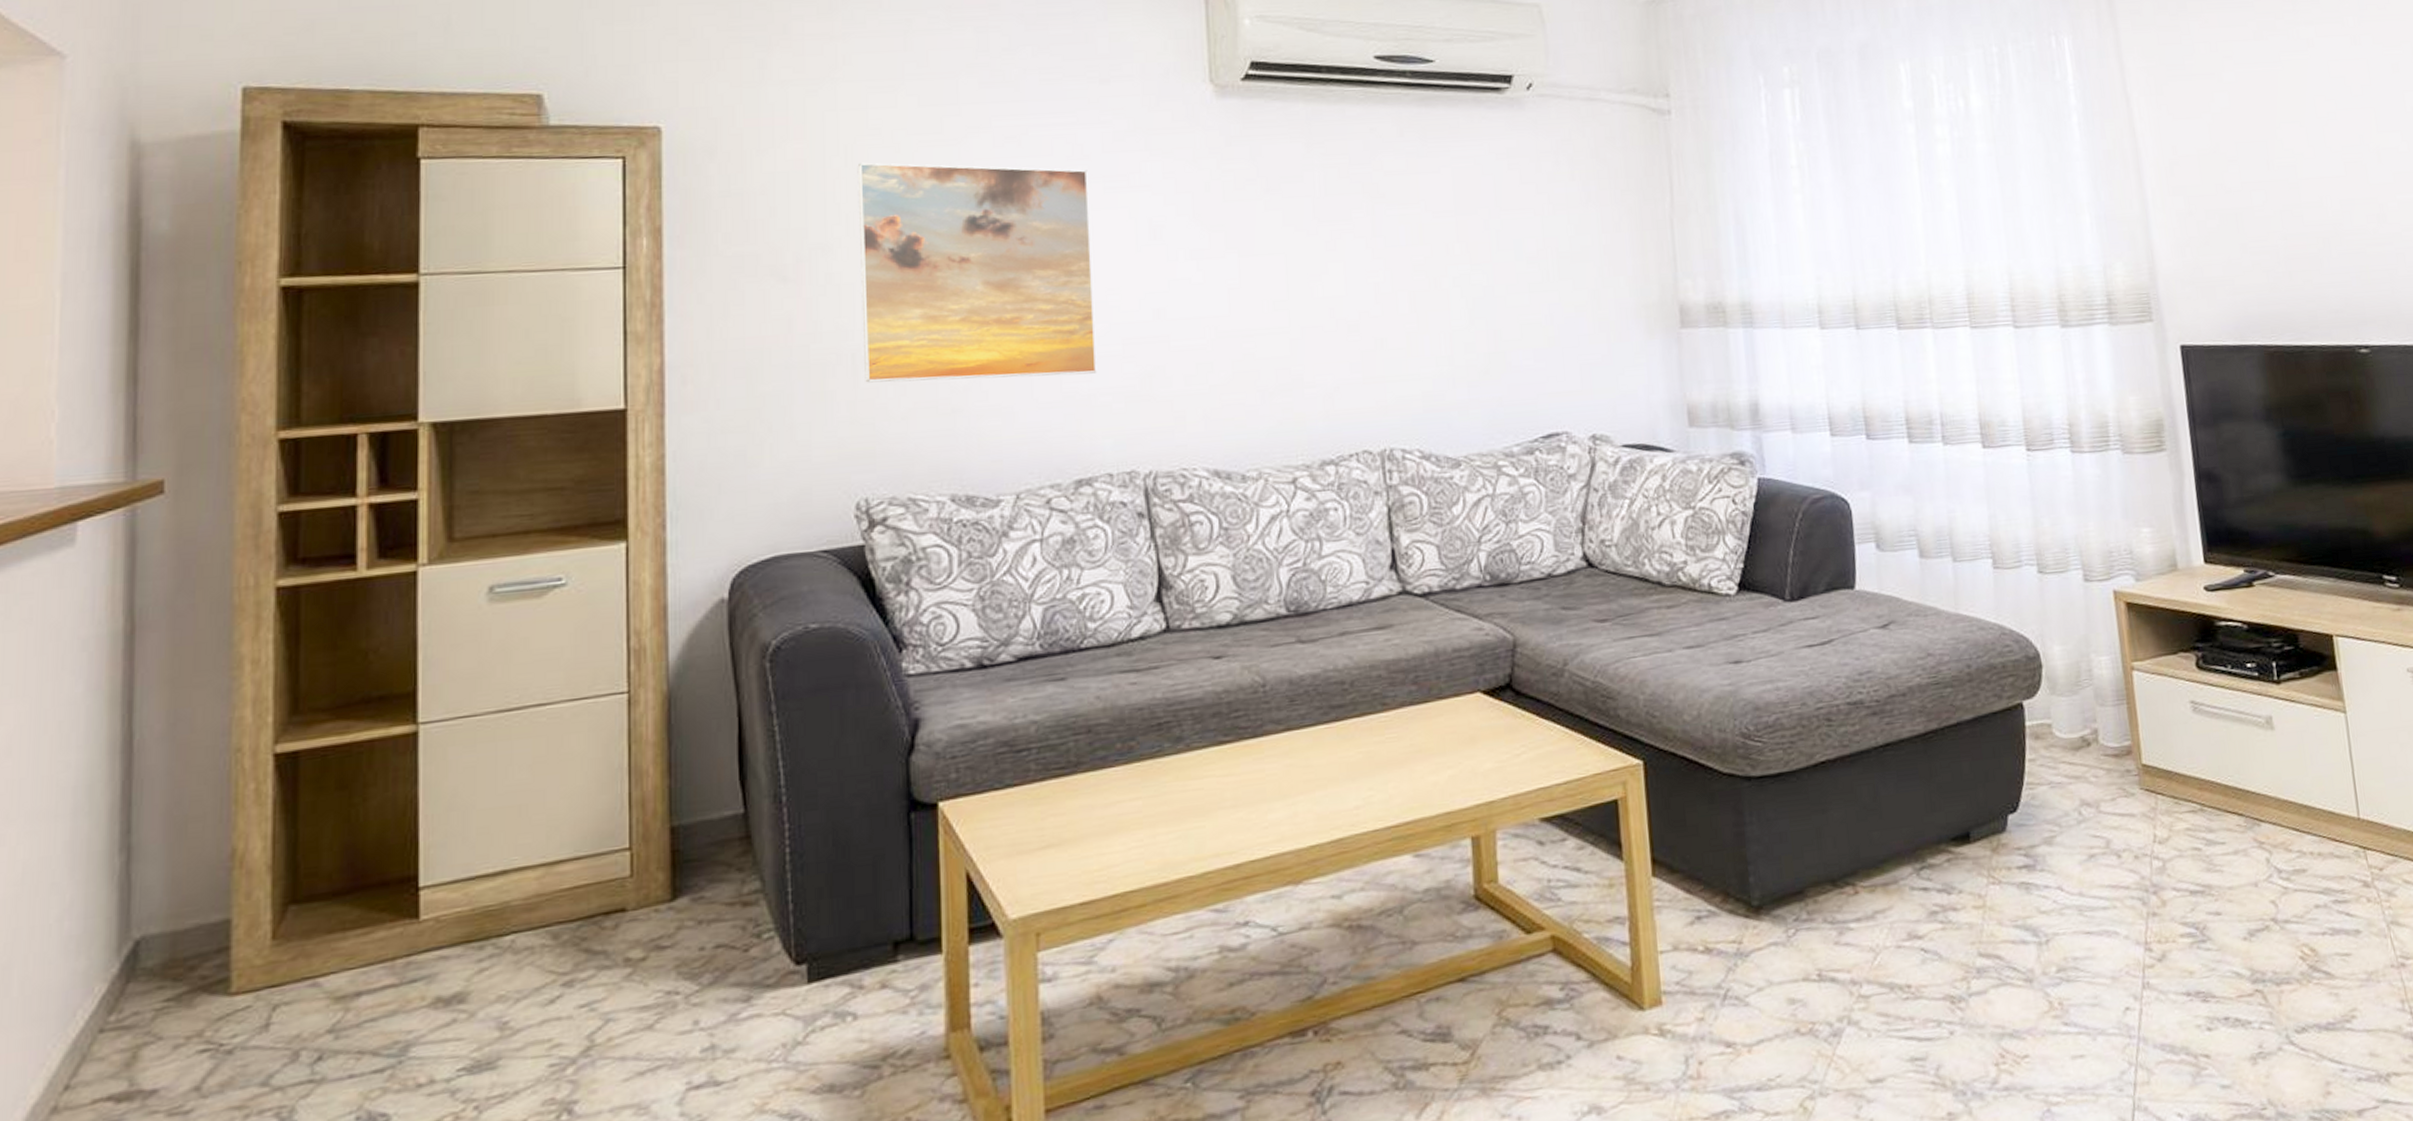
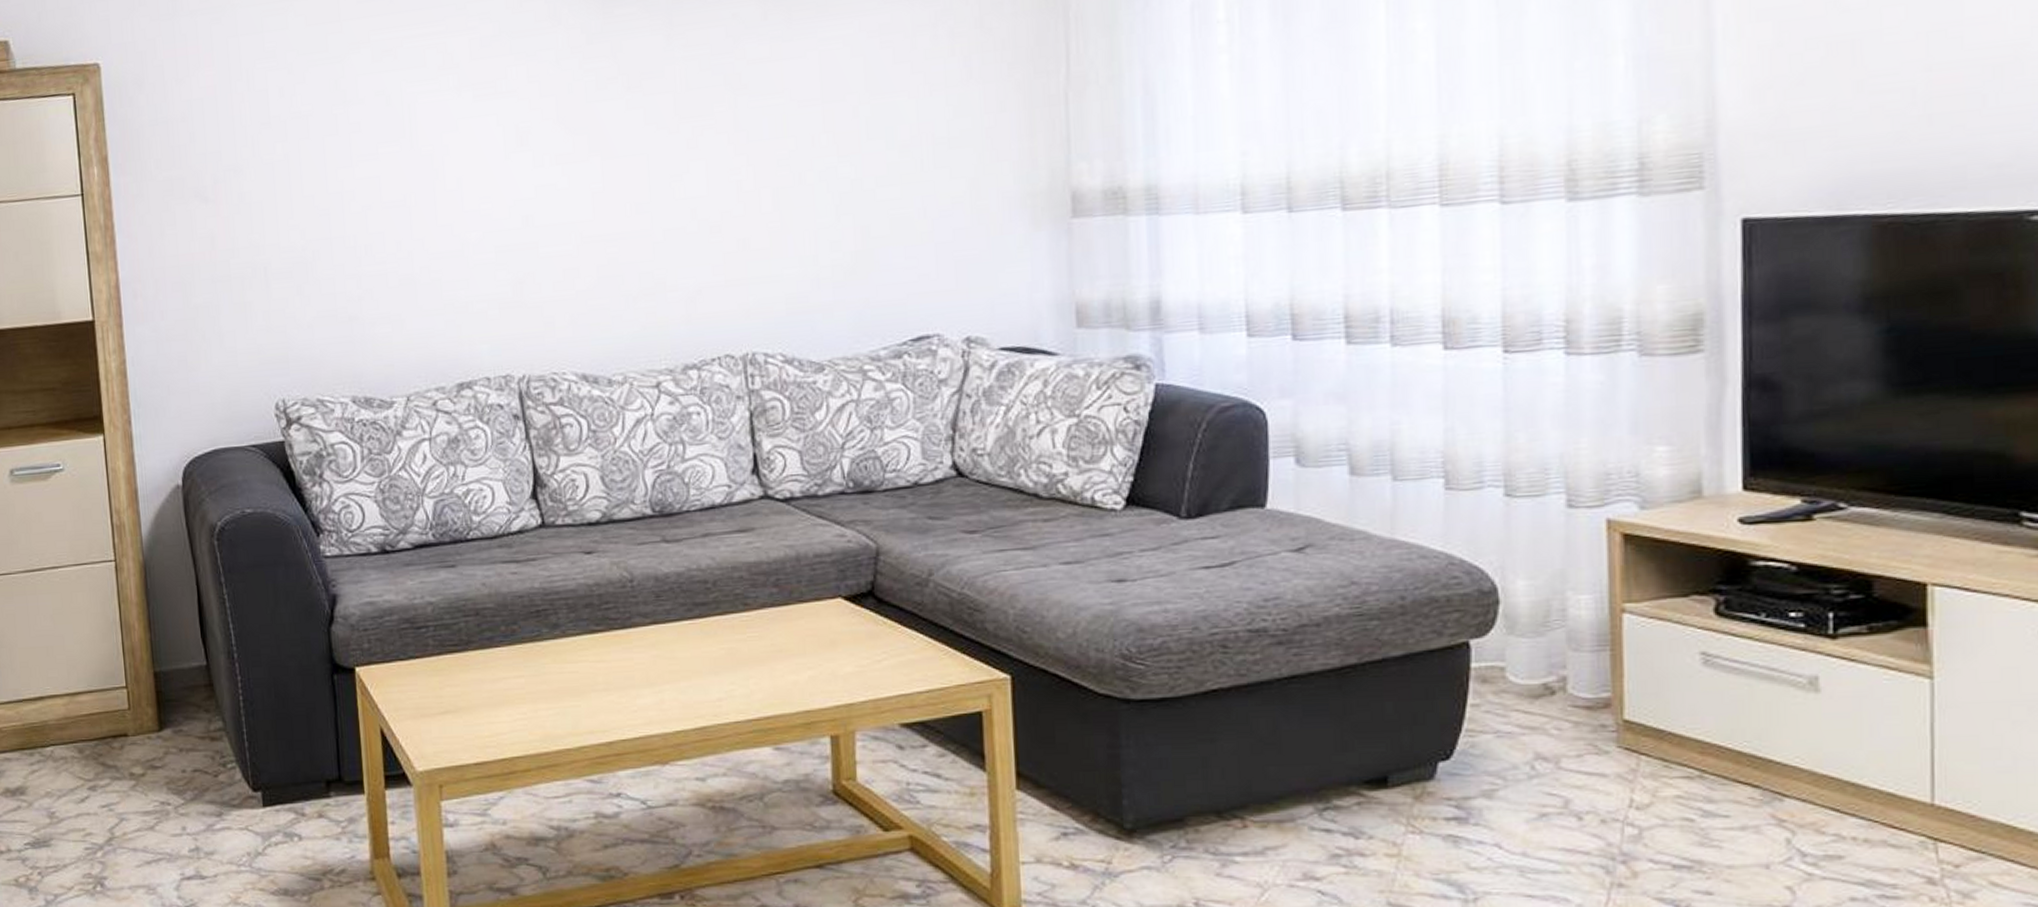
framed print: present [857,162,1097,383] -> none [258,78,473,294]

